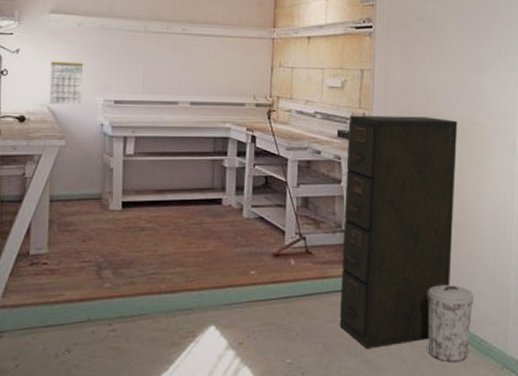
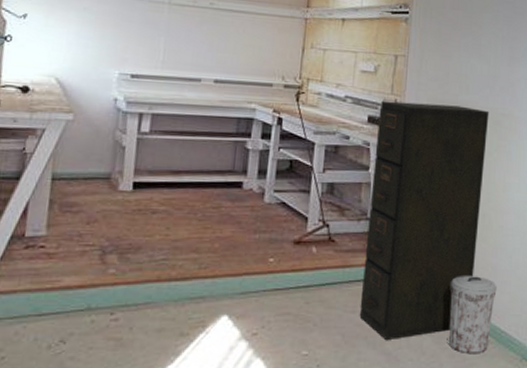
calendar: present [49,61,84,105] -> none [58,29,100,77]

